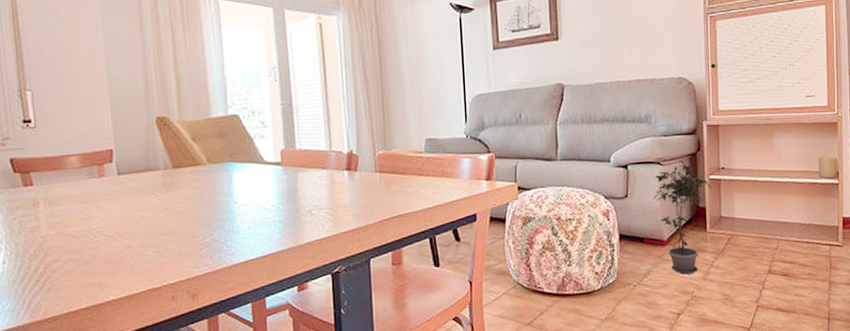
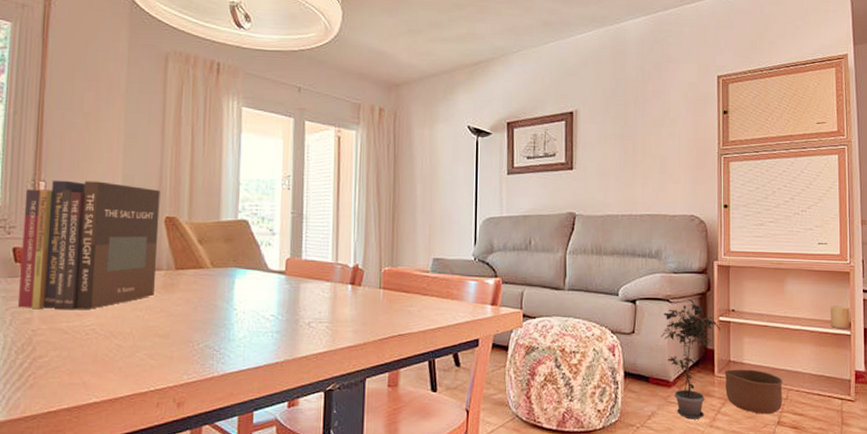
books: none [13,86,155,217] -> present [17,180,160,310]
basket: none [716,223,773,265] -> present [724,369,783,414]

